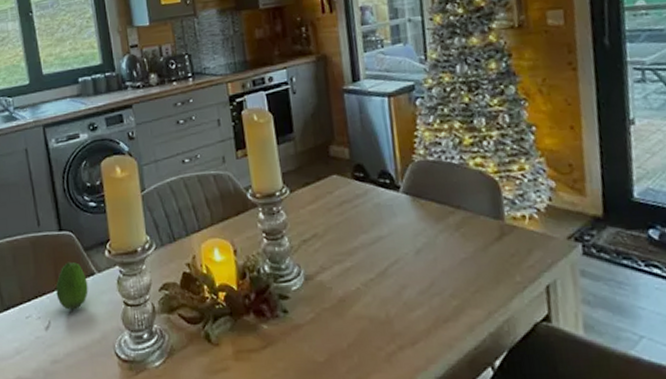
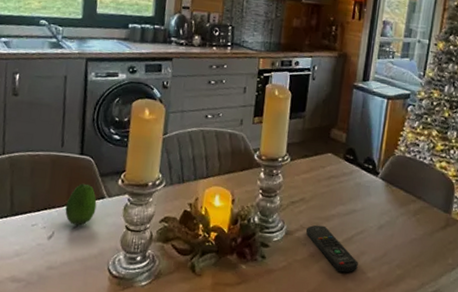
remote control: none [327,262,402,315] -> present [305,225,358,273]

